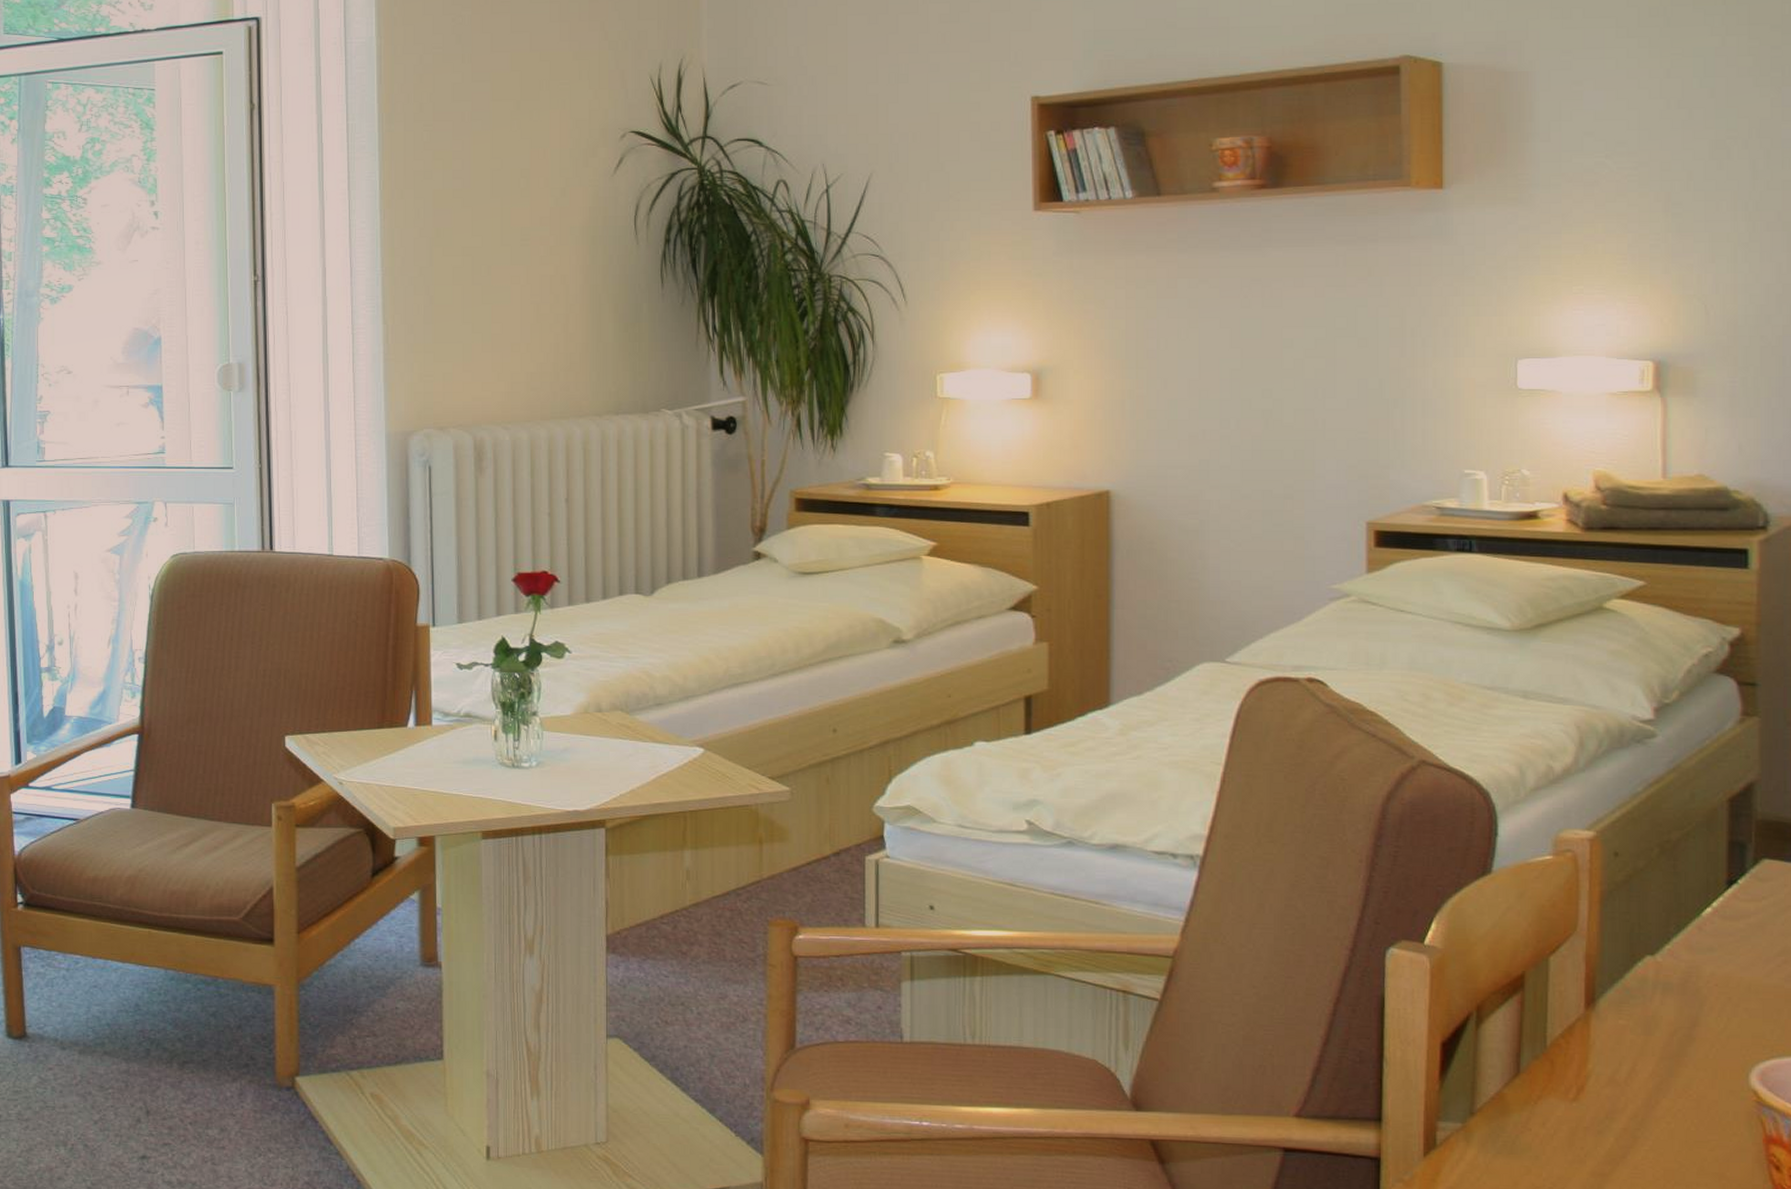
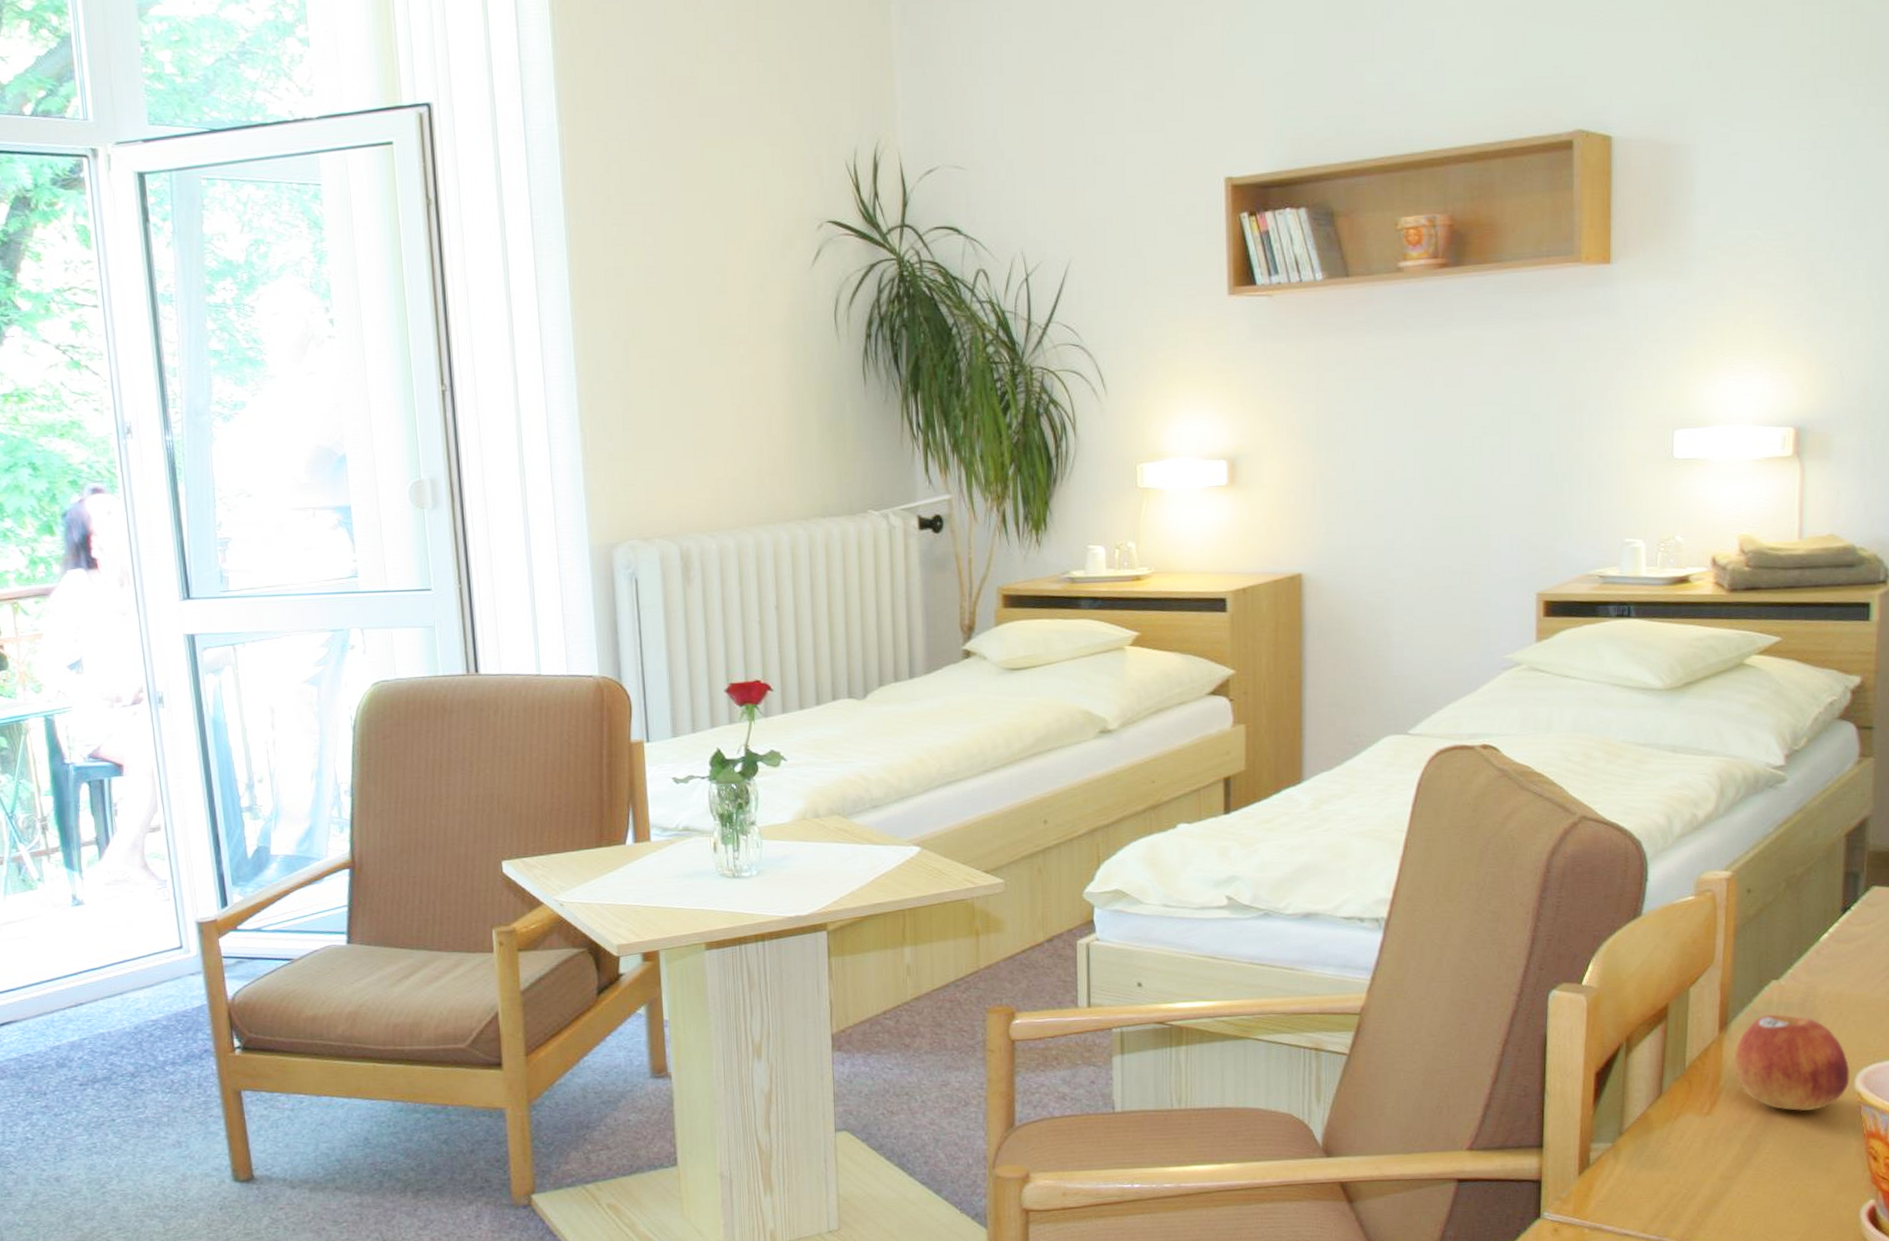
apple: none [1605,993,1743,1106] -> present [1735,1014,1850,1111]

